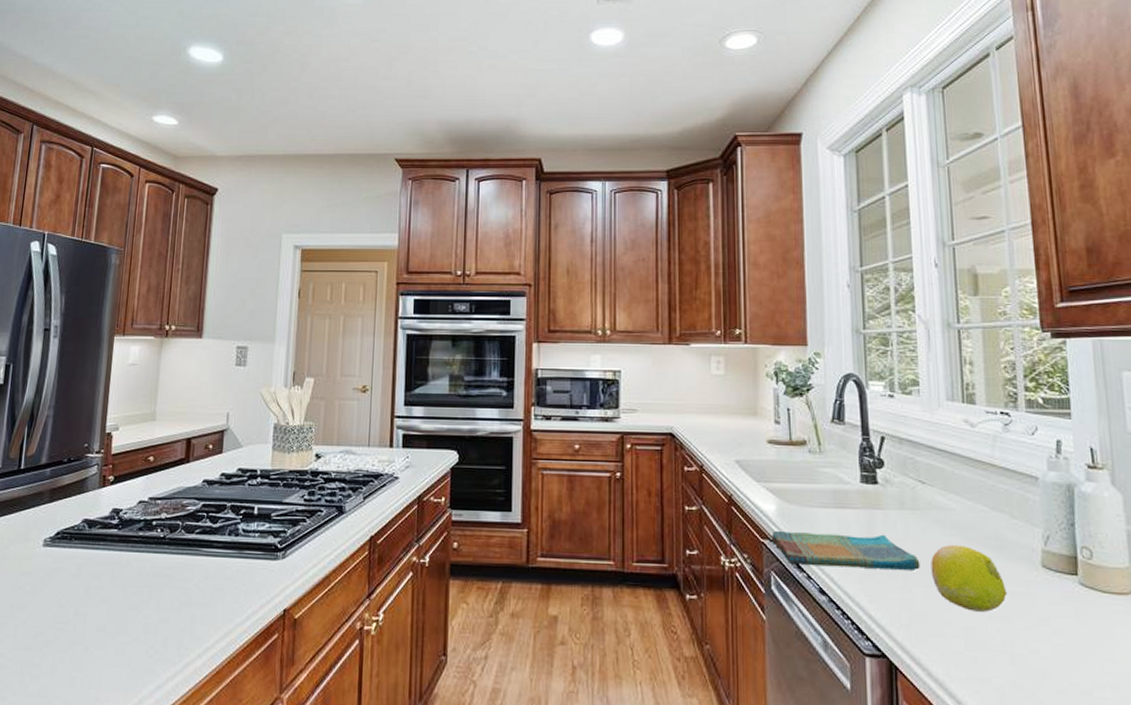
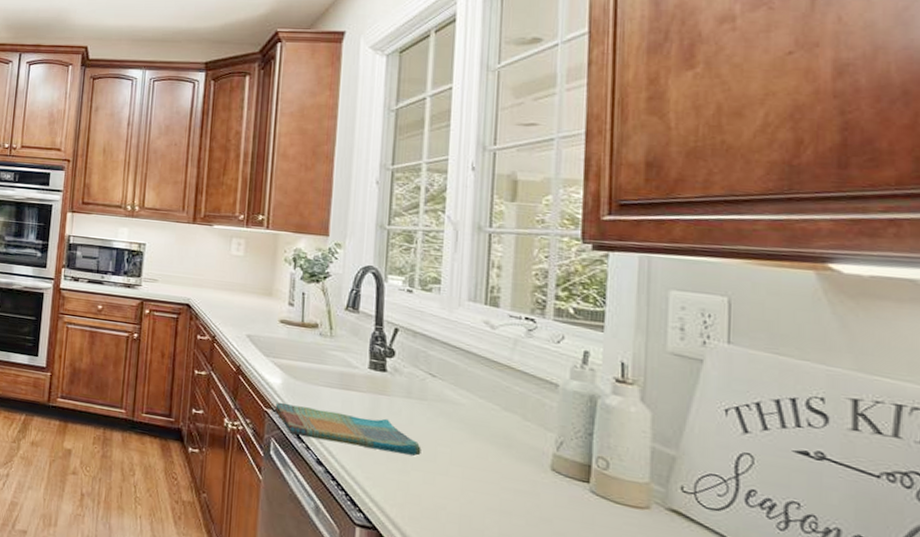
fruit: present [930,544,1008,612] -> none [432,436,510,504]

